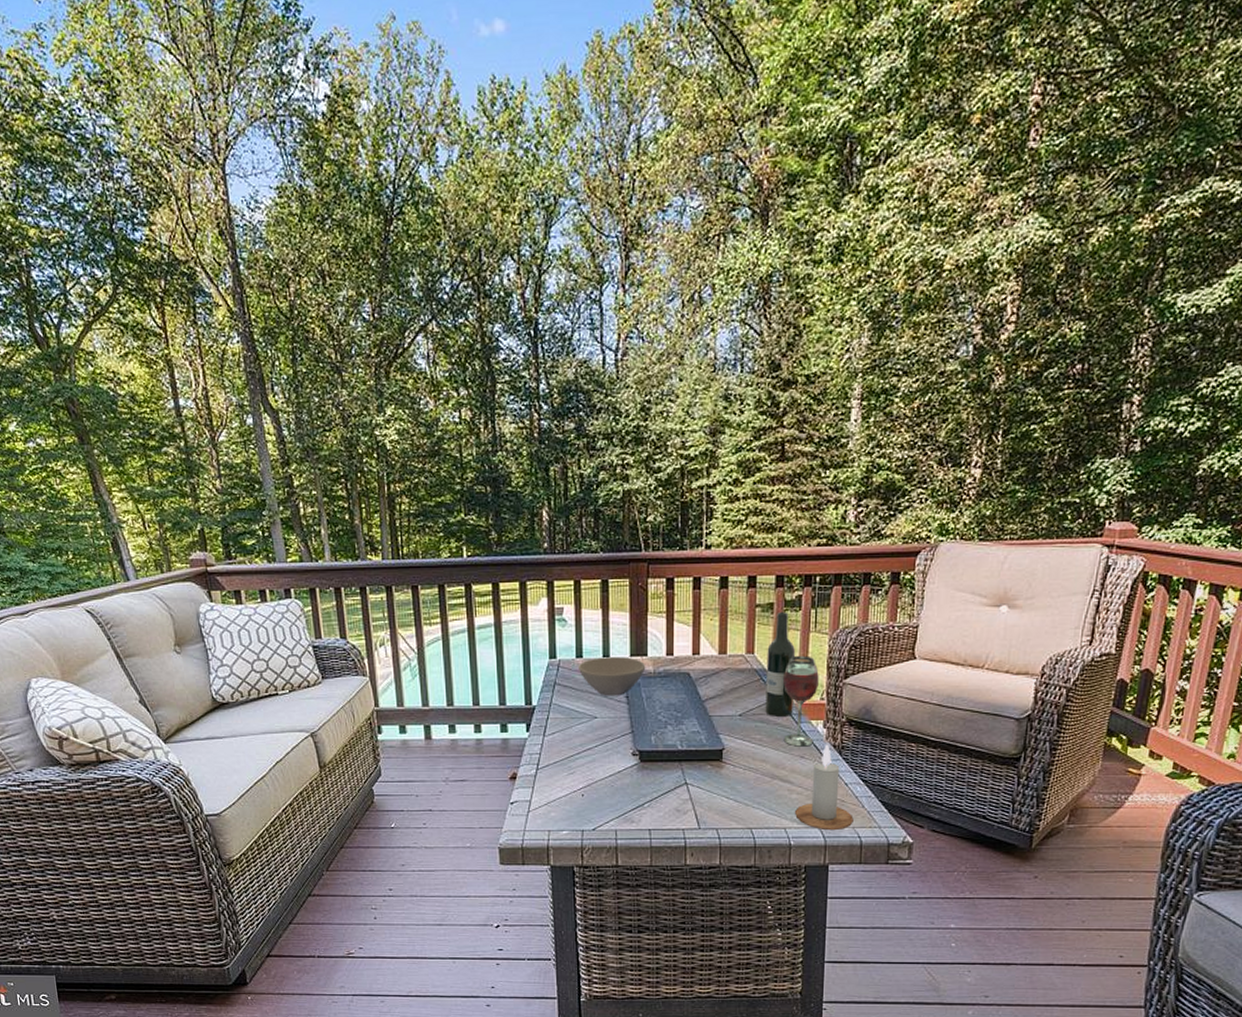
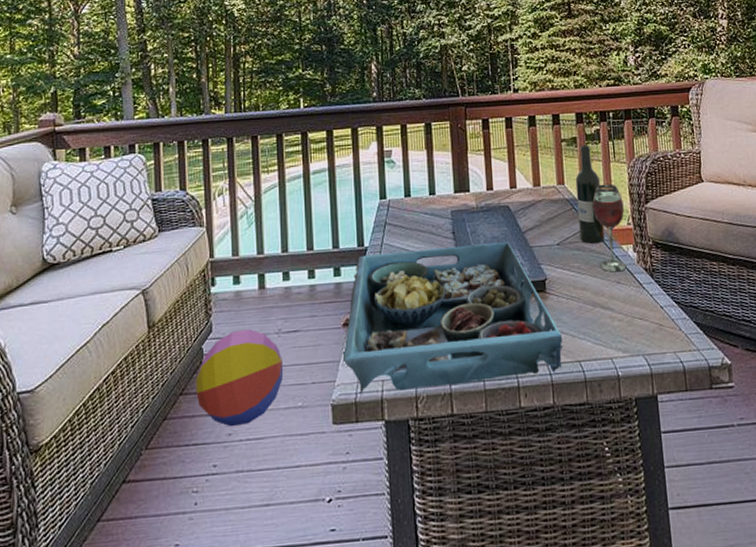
beachball: none [368,775,452,859] -> present [196,328,284,427]
serving tray: none [509,708,736,843] -> present [342,241,564,397]
bowl: present [579,657,646,696] -> none [407,194,469,233]
candle: present [795,744,854,831] -> none [619,268,674,358]

